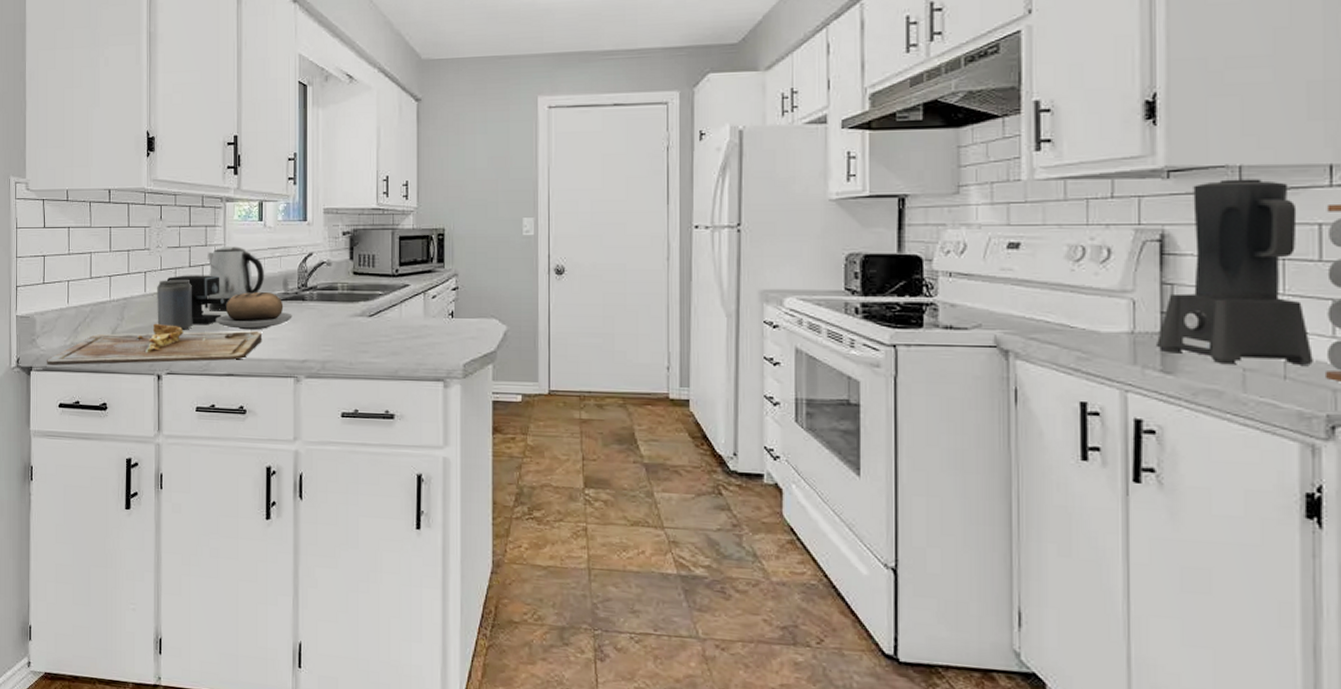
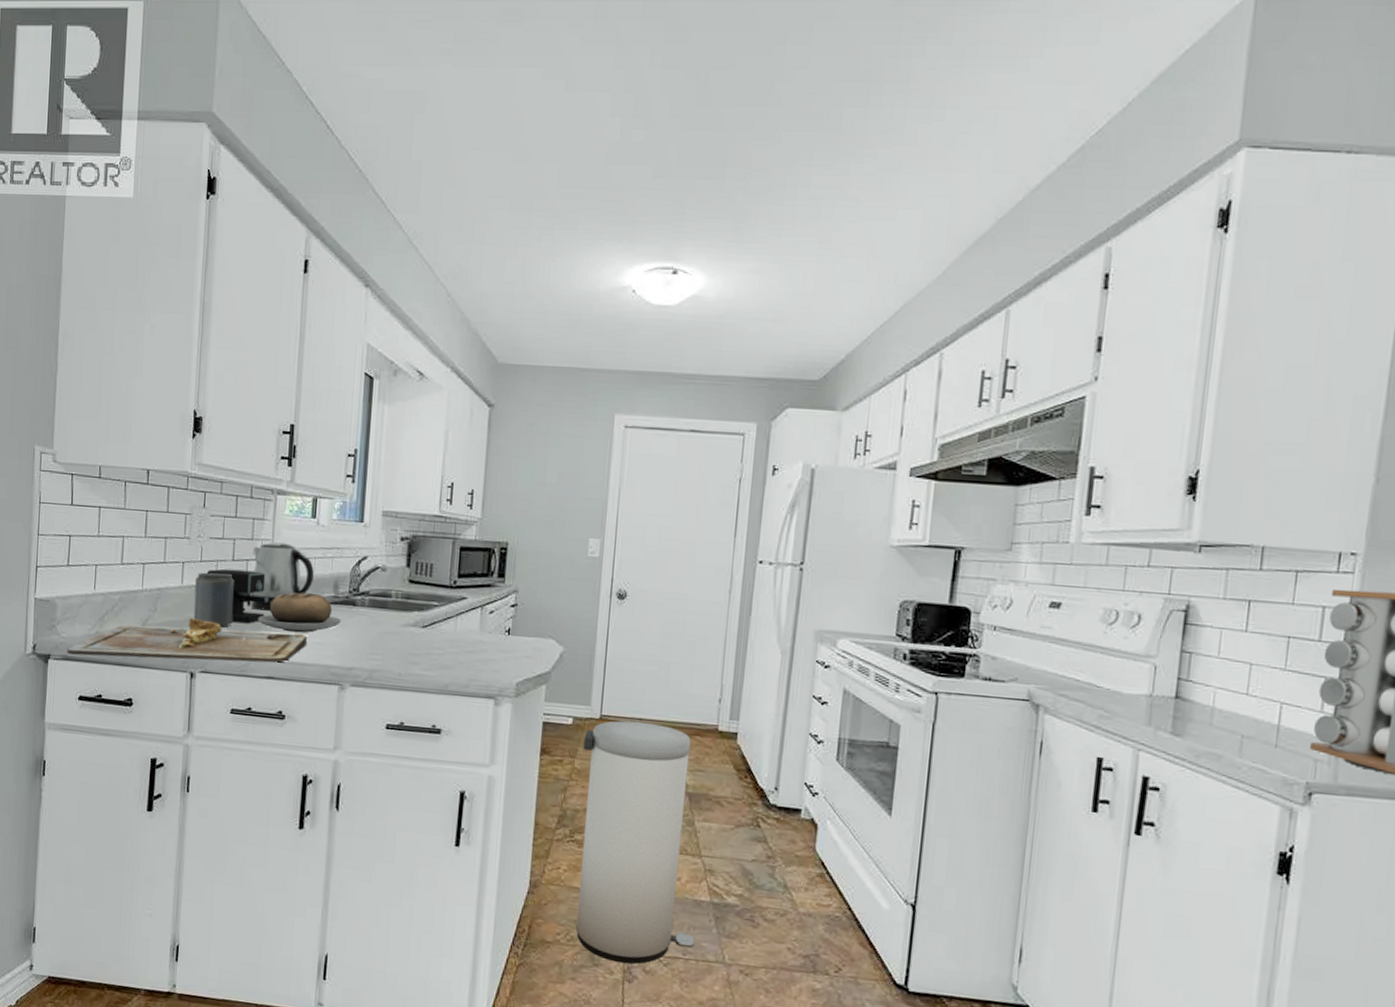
pedal bin: none [534,394,666,642] -> present [575,720,695,964]
blender: present [1157,179,1313,365] -> none [1170,558,1306,736]

